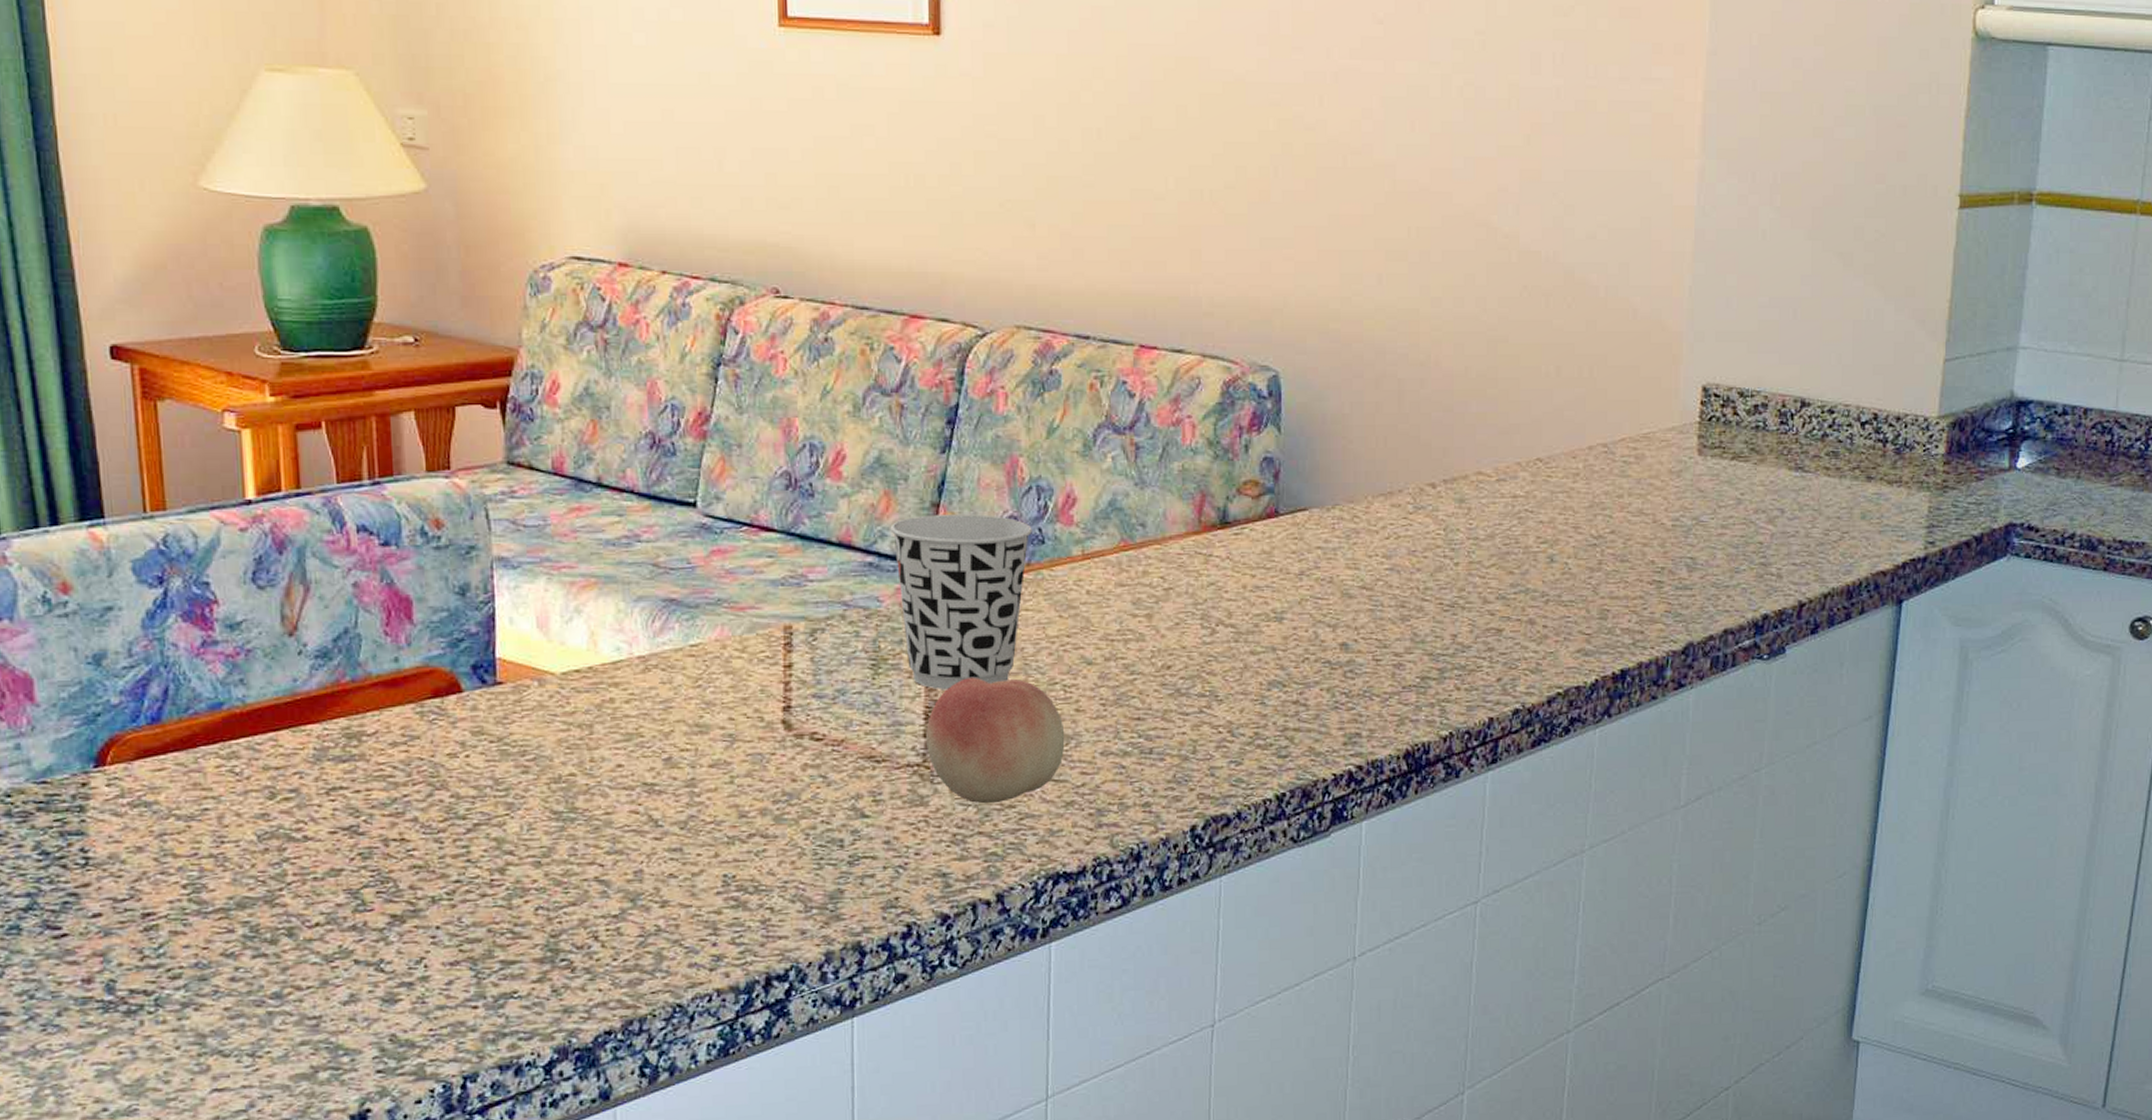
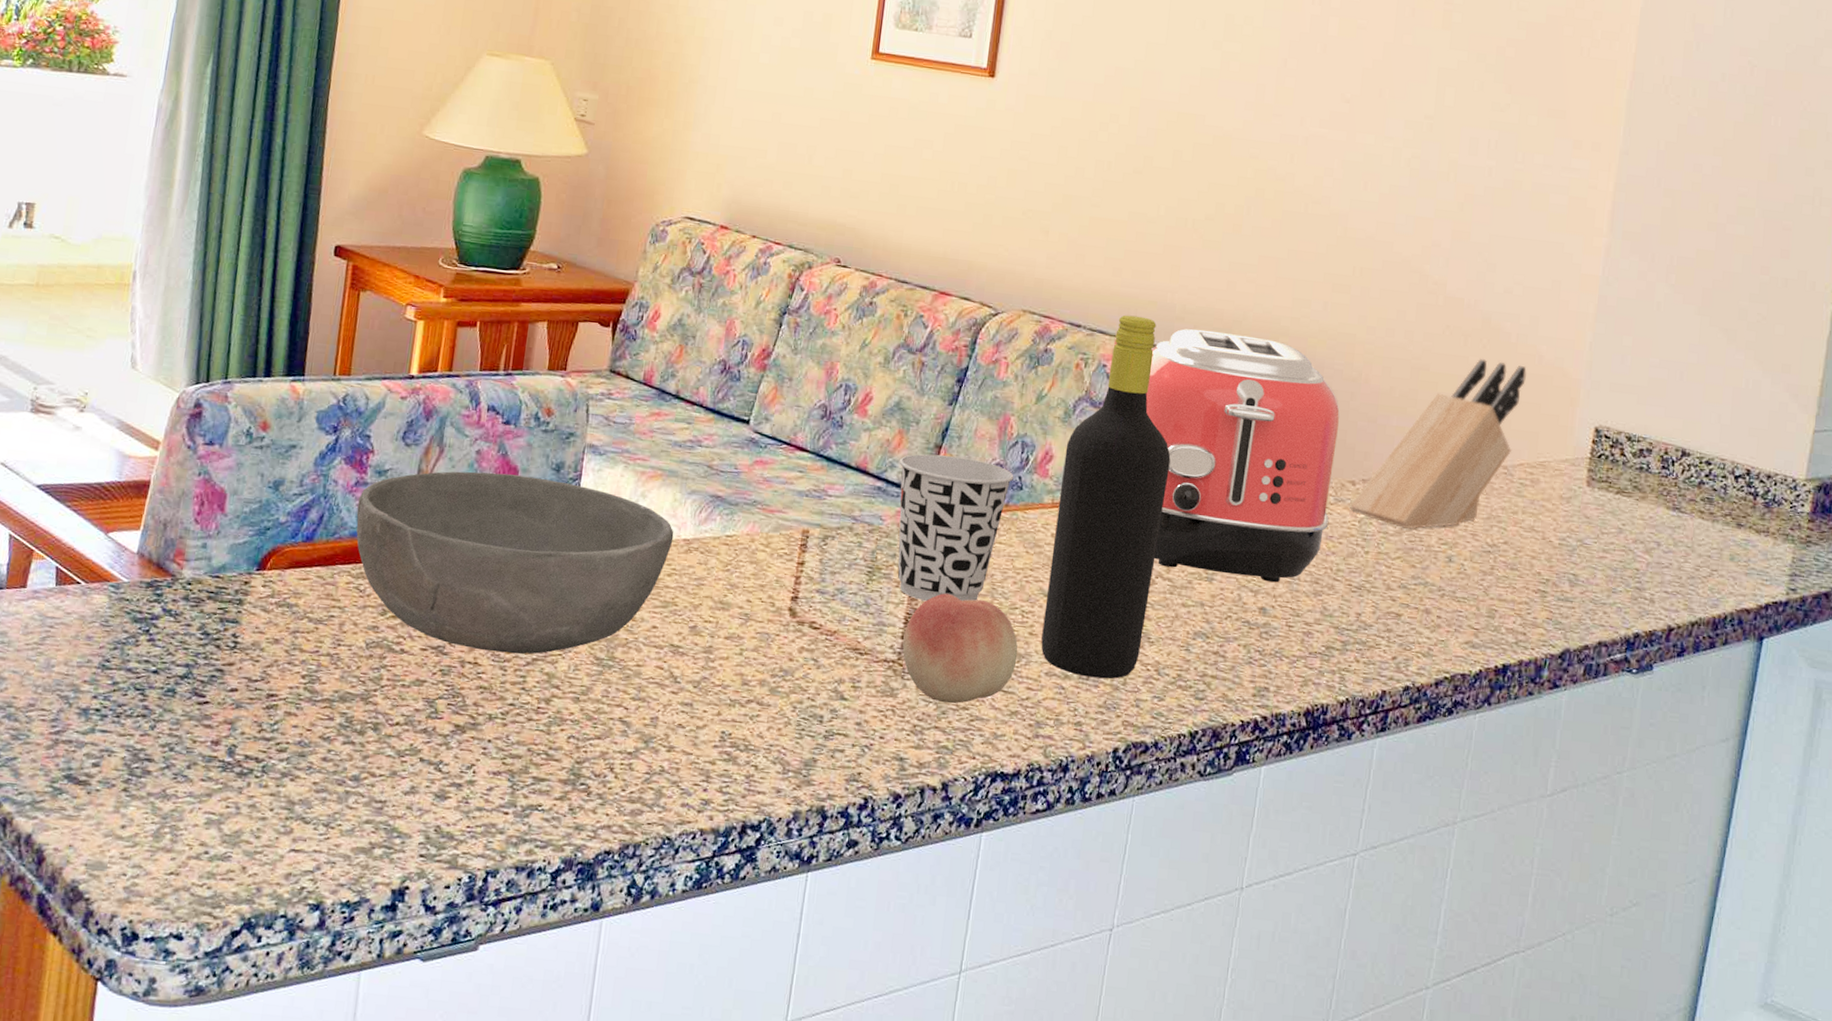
bowl: none [210,606,625,823] -> present [356,471,674,655]
bottle: none [1090,317,1217,751] -> present [1041,315,1171,679]
toaster: none [1178,324,1411,613] -> present [1145,329,1340,583]
knife block: none [1431,320,1620,530] -> present [1349,358,1527,529]

